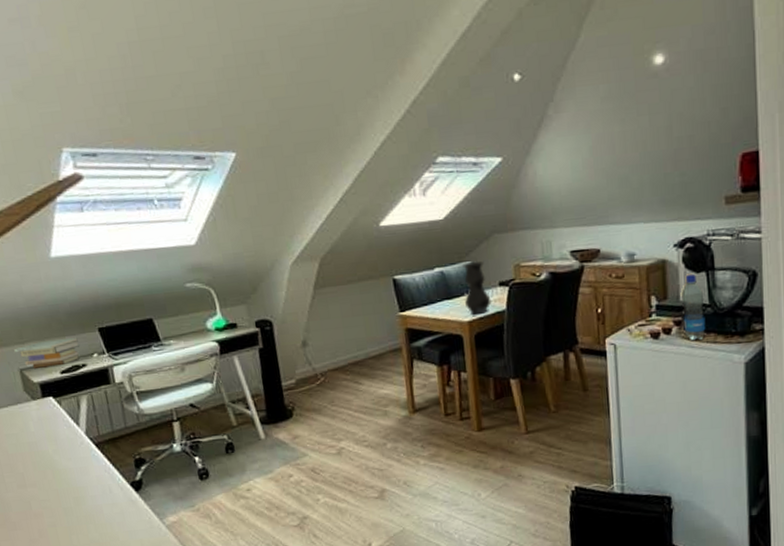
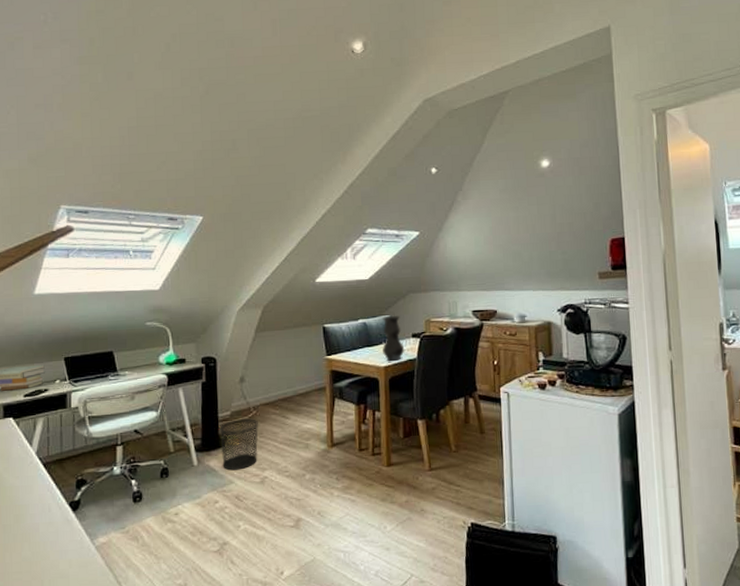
waste bin: none [285,386,331,443] -> present [220,419,258,471]
bottle: present [682,275,706,341] -> none [564,336,585,393]

